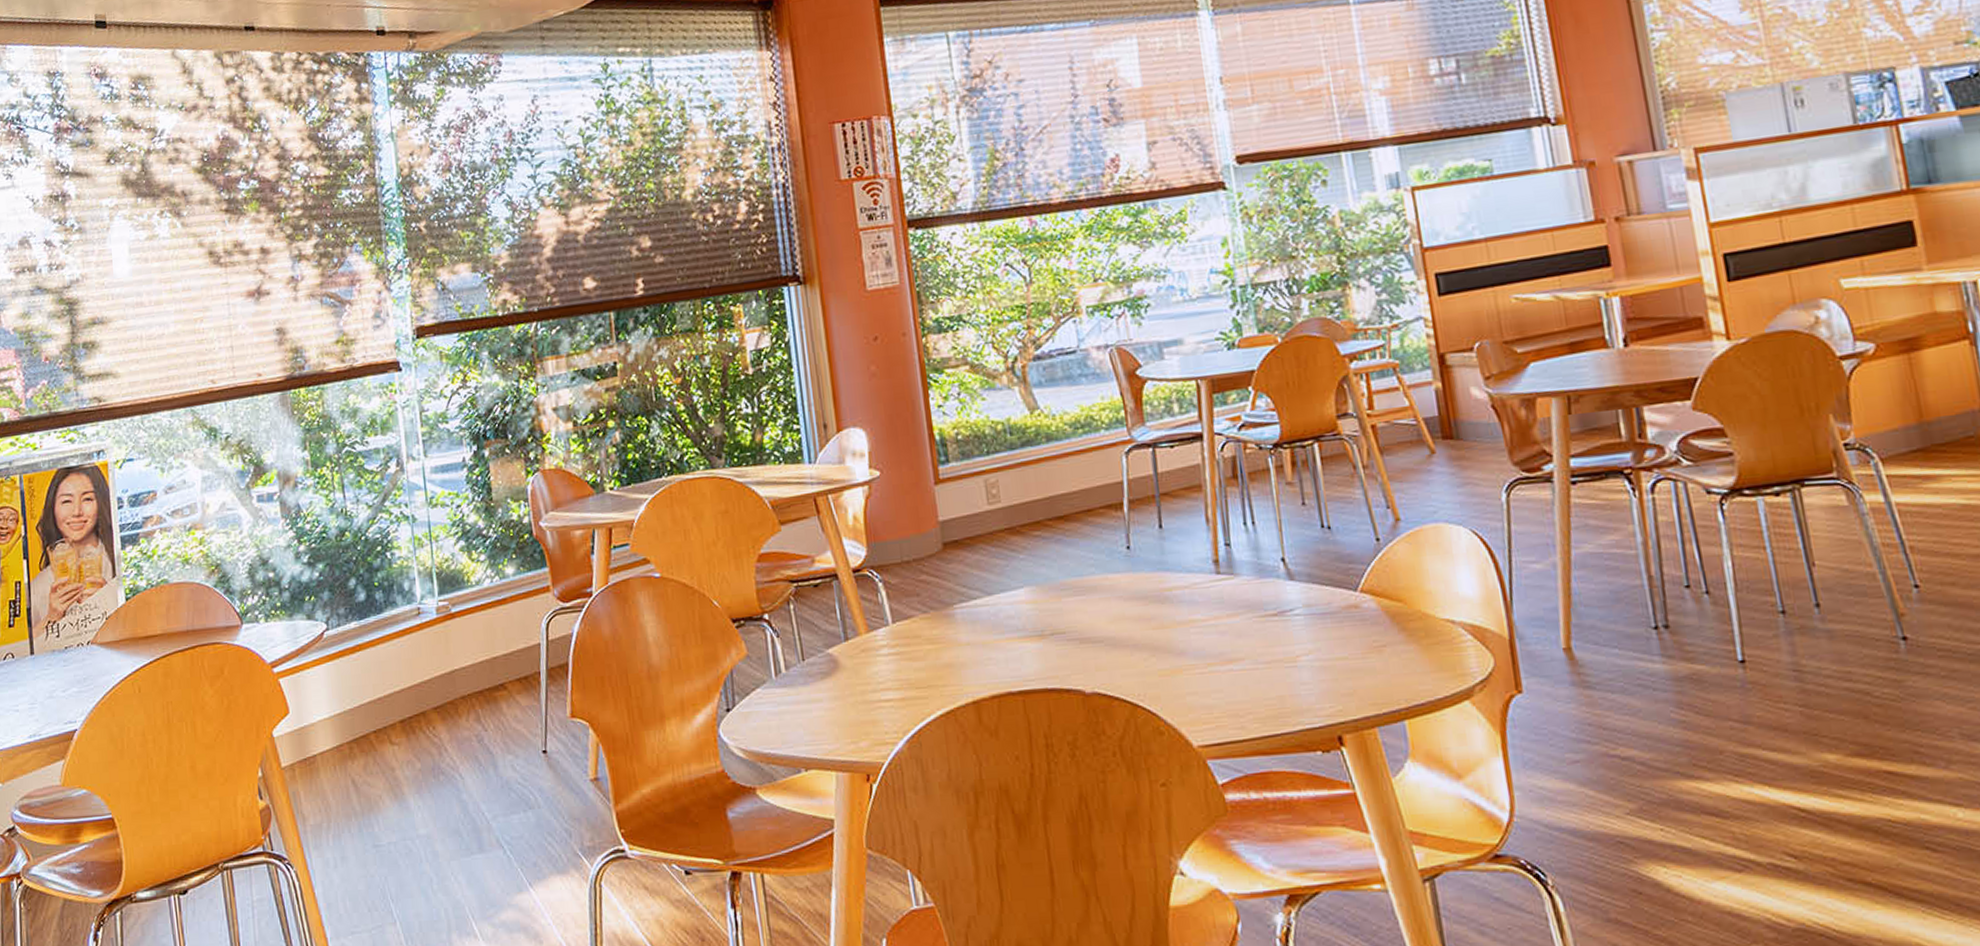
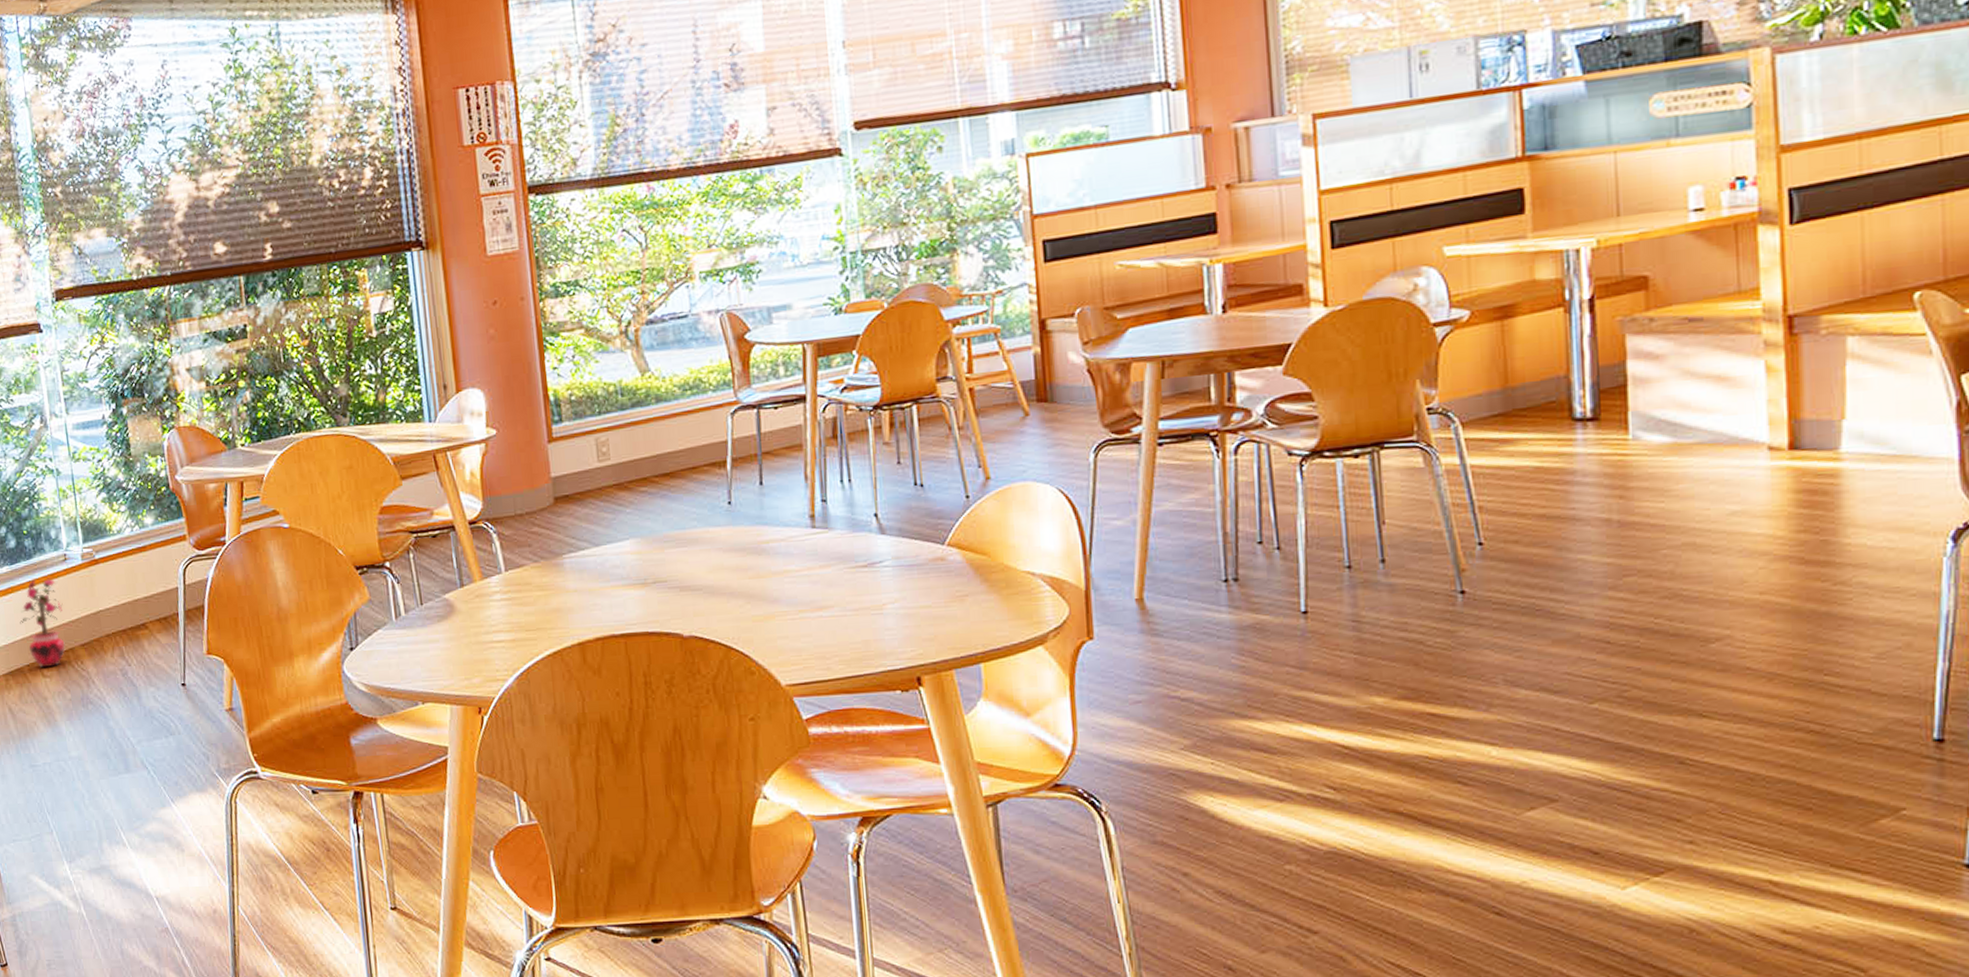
potted plant: none [367,634,416,734] -> present [20,578,65,668]

